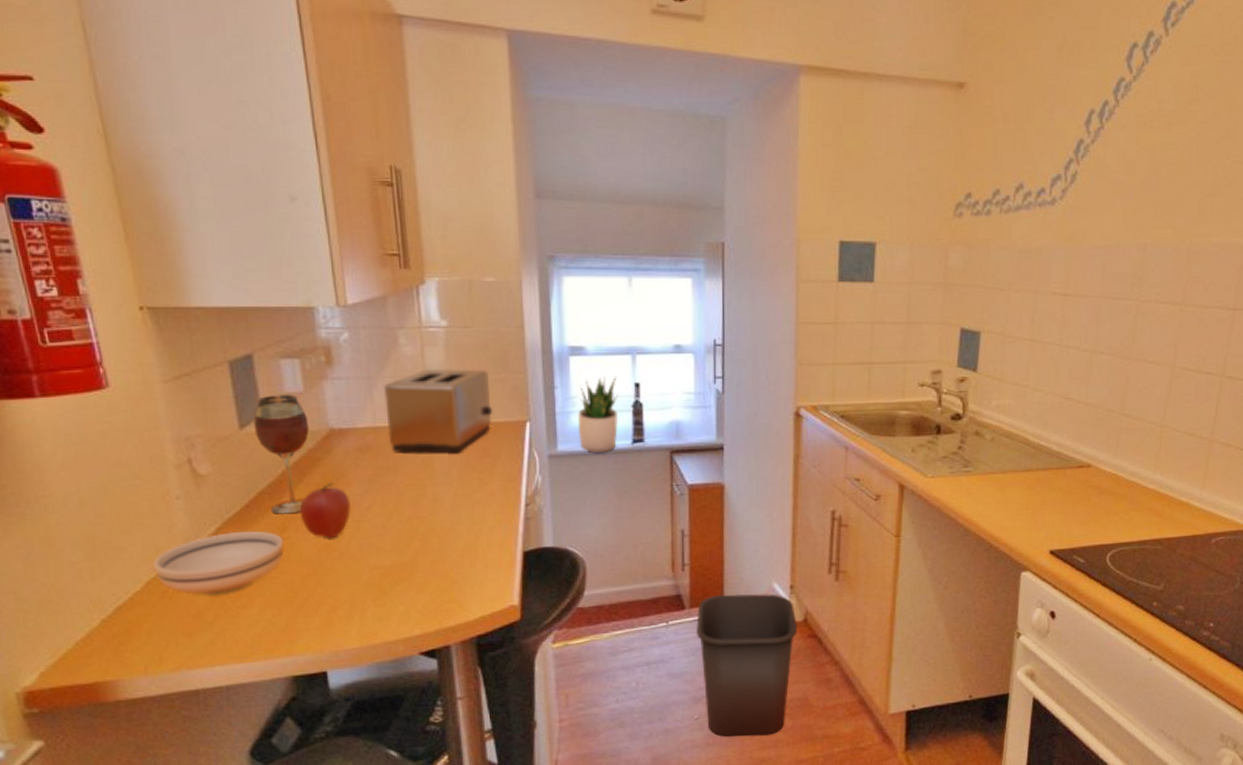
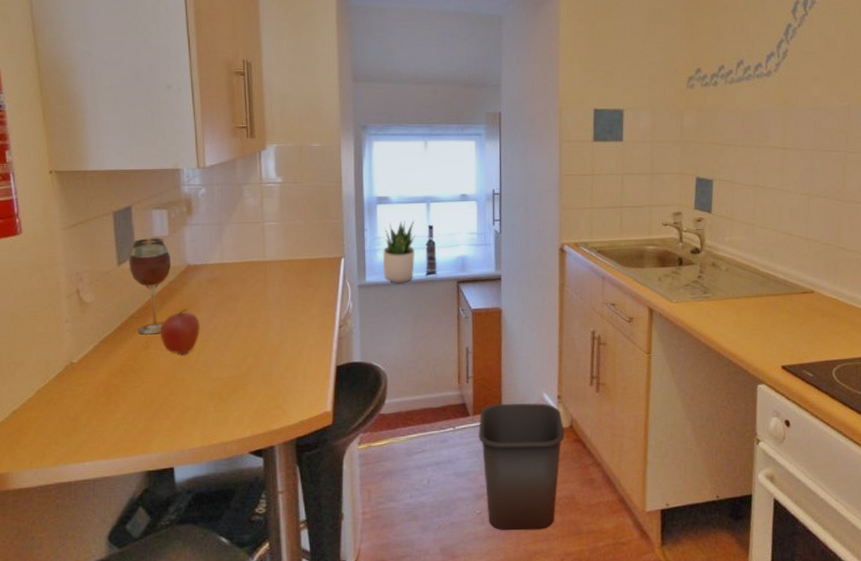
bowl: present [153,530,284,595] -> none [44,348,146,401]
toaster: present [383,368,493,453] -> none [230,215,315,284]

